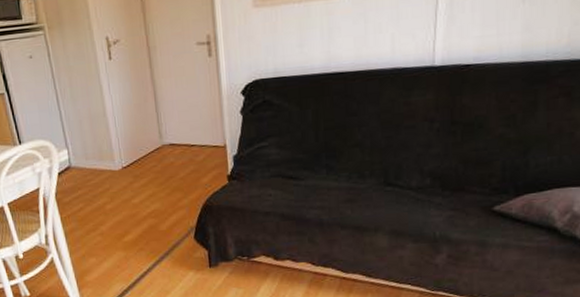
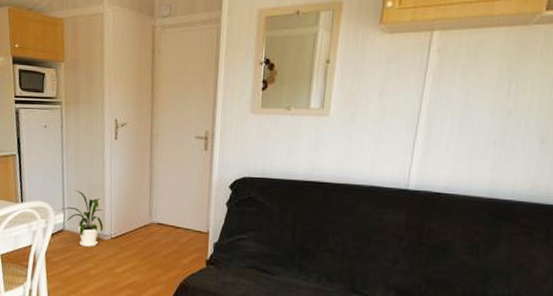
house plant: none [60,121,113,181] -> present [58,189,104,247]

